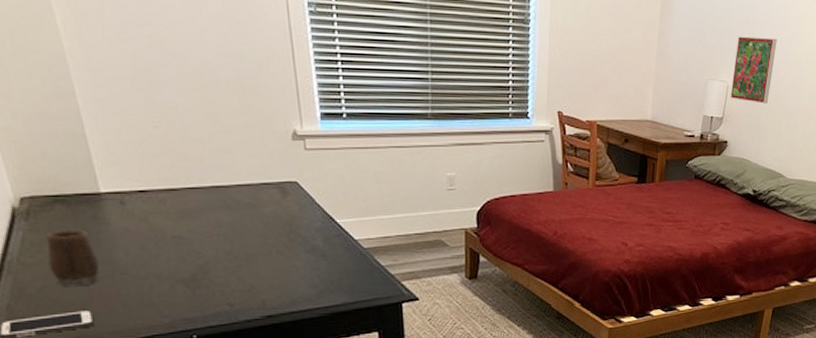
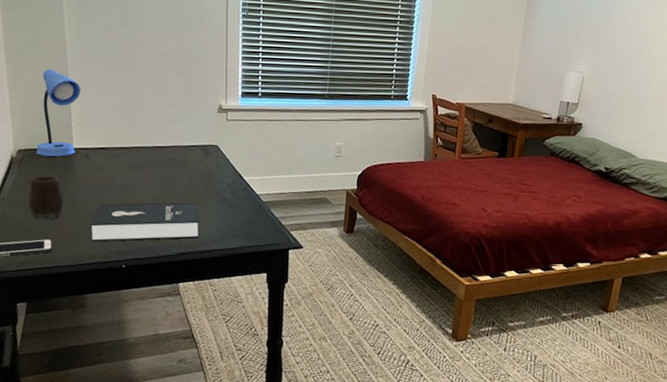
desk lamp: none [36,87,104,205] -> present [36,69,81,157]
booklet: none [141,254,289,310] -> present [90,202,199,242]
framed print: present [730,36,777,104] -> none [585,35,630,92]

